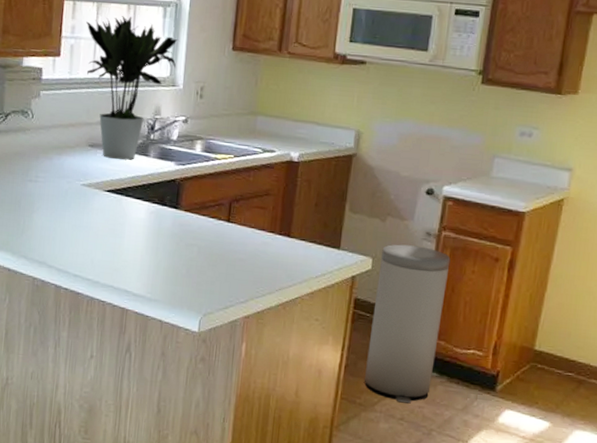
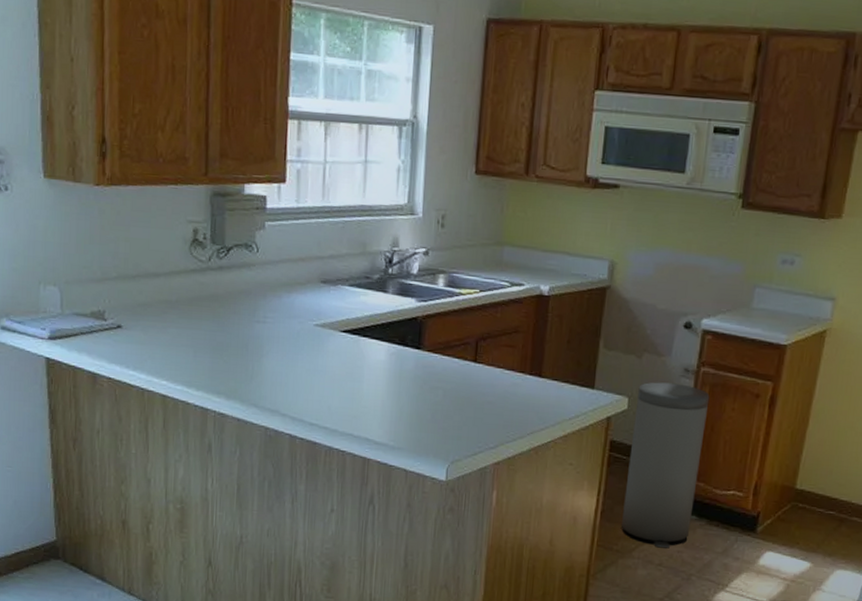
potted plant: present [86,16,179,160] -> none [313,137,417,297]

